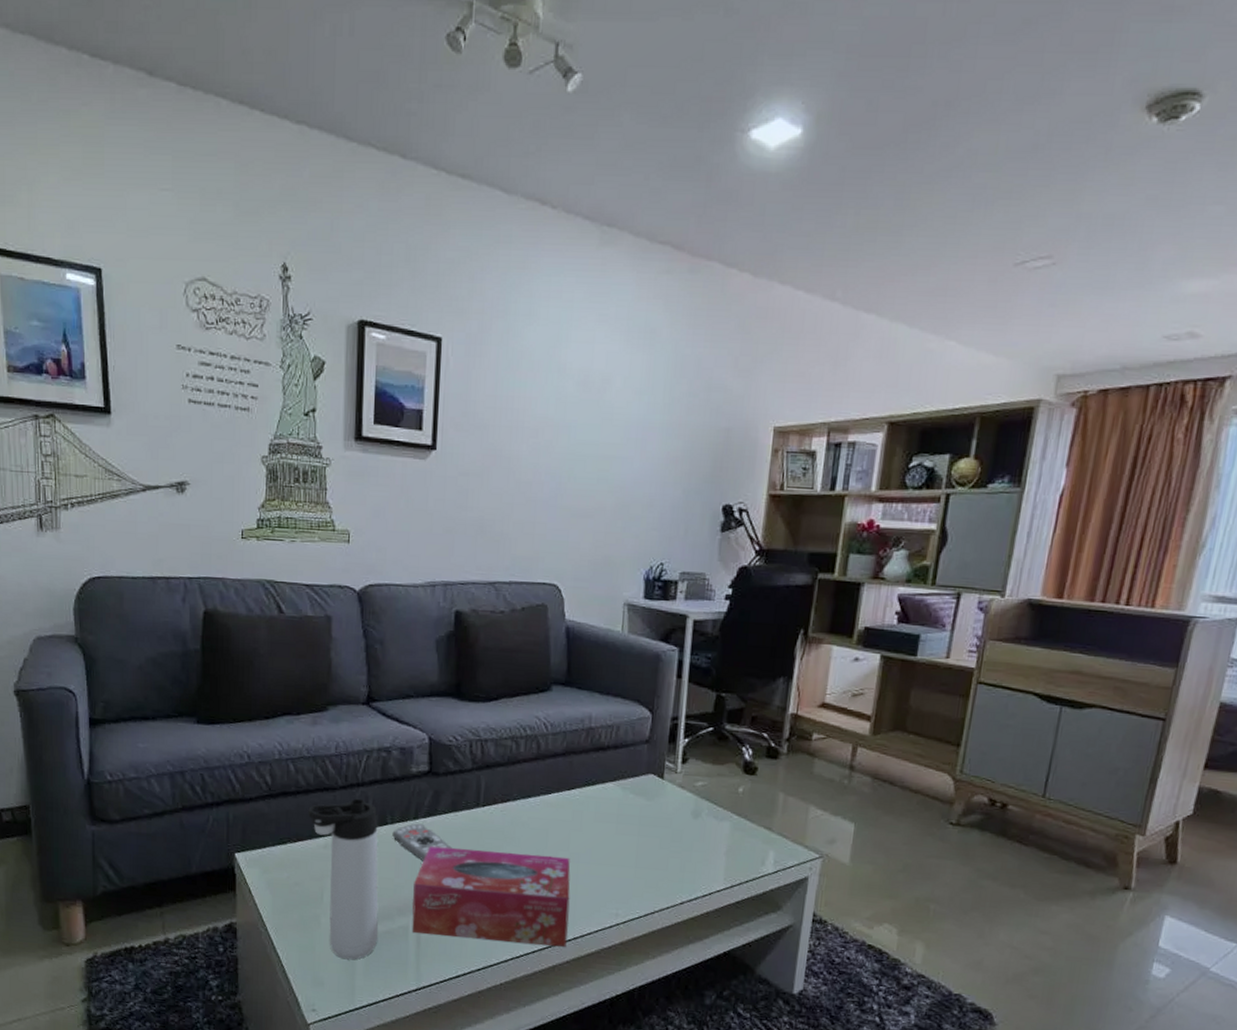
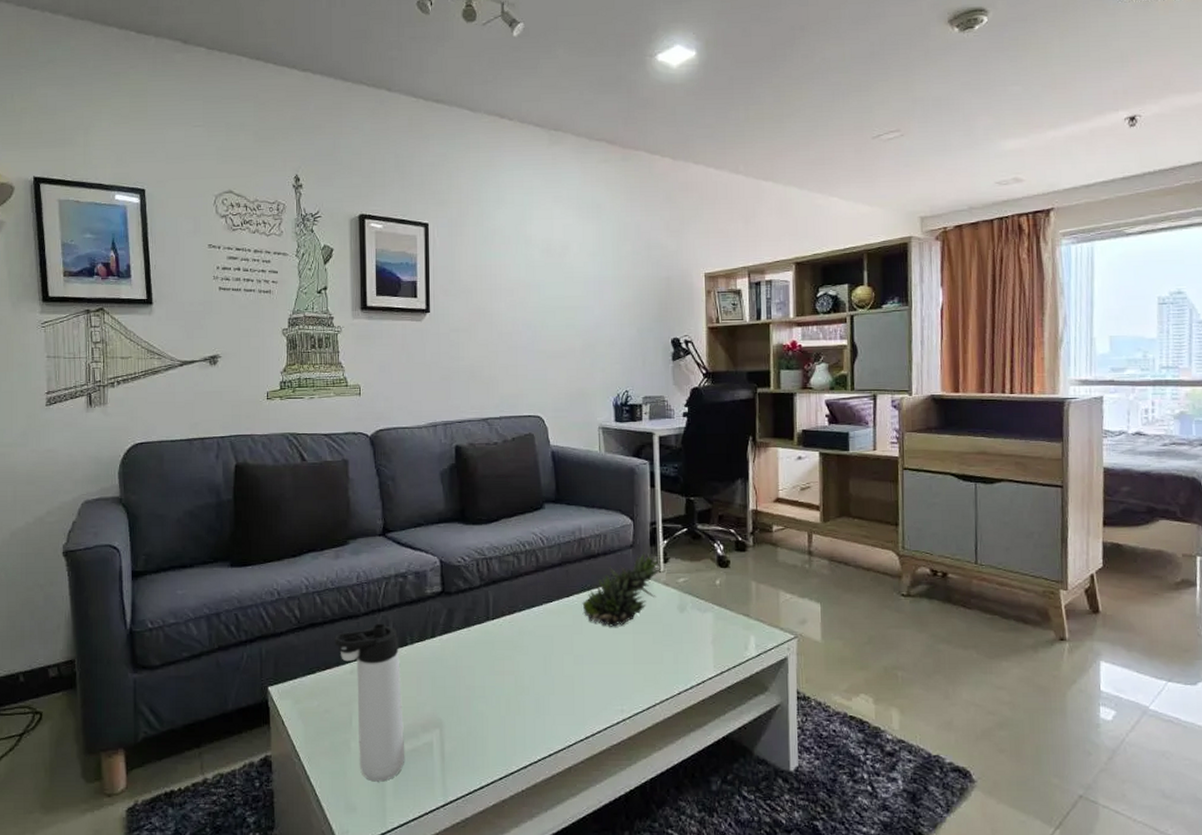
remote control: present [392,823,452,861] -> none [412,641,468,677]
tissue box: present [412,846,571,948] -> none [435,660,579,749]
succulent plant: none [584,750,677,827] -> present [582,553,659,627]

